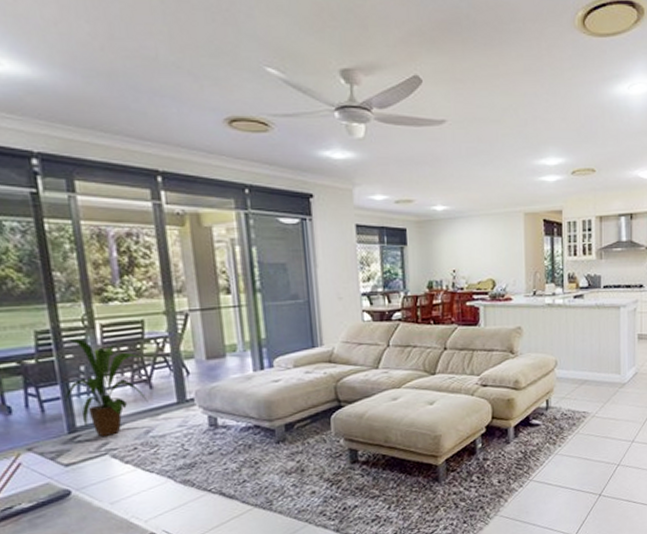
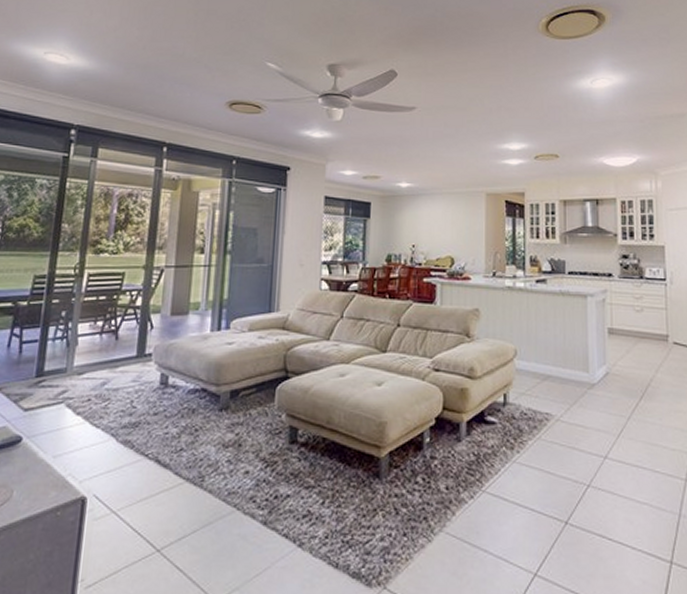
house plant: present [65,339,148,437] -> none [42,285,116,385]

